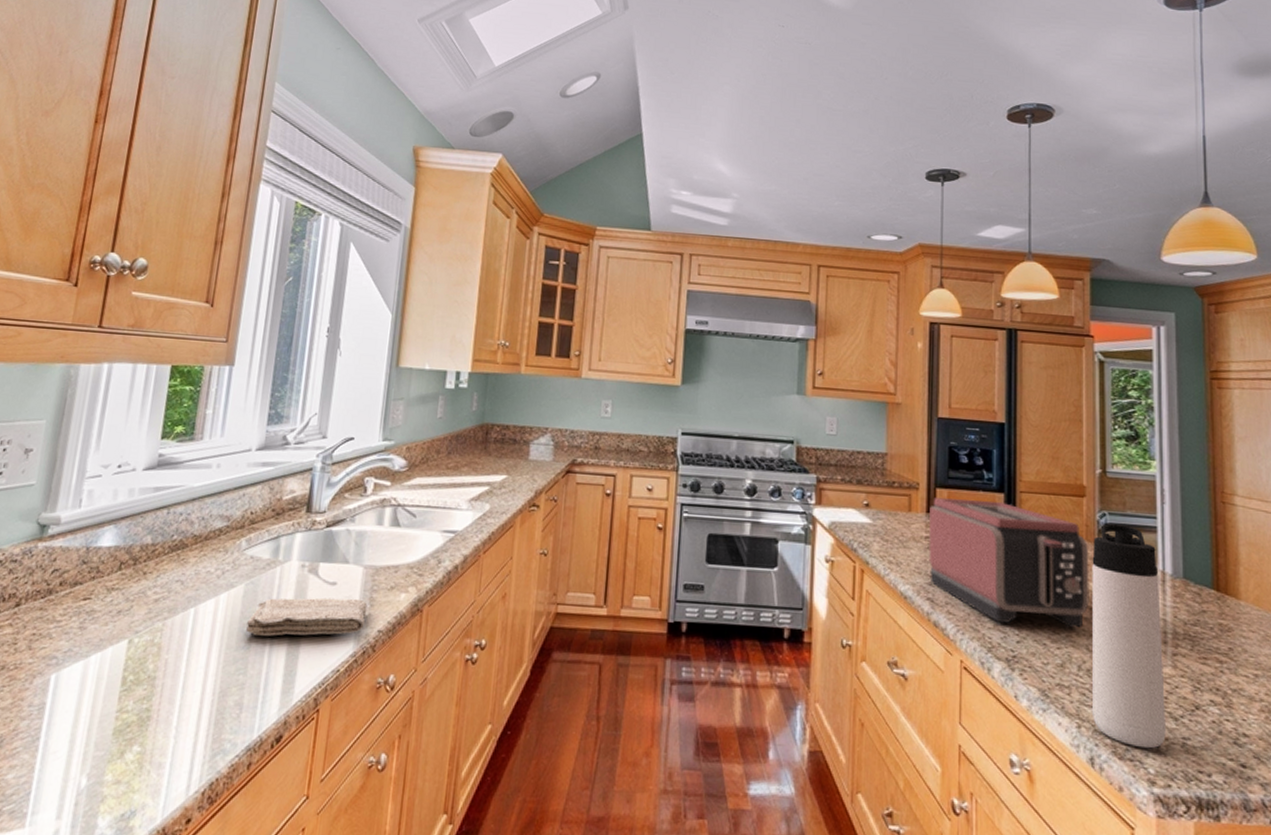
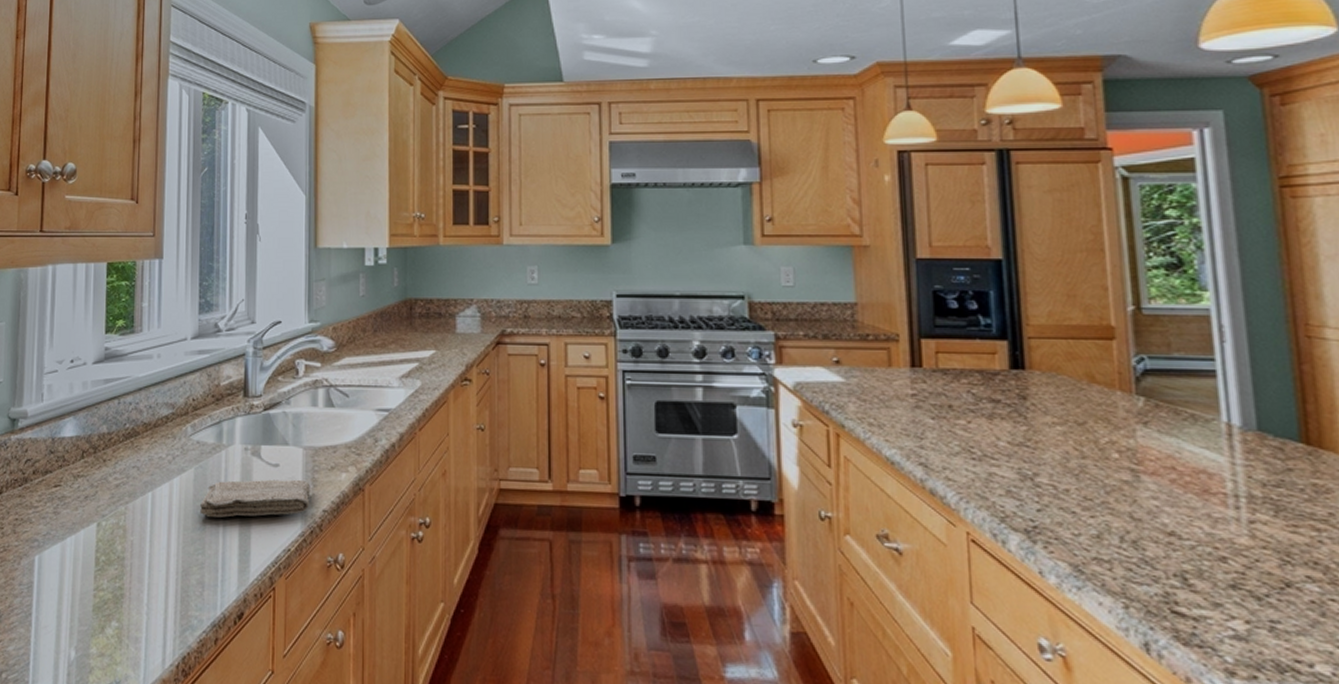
toaster: present [928,497,1089,628] -> none [914,350,1130,493]
thermos bottle: present [1092,524,1166,749] -> none [1129,370,1246,634]

